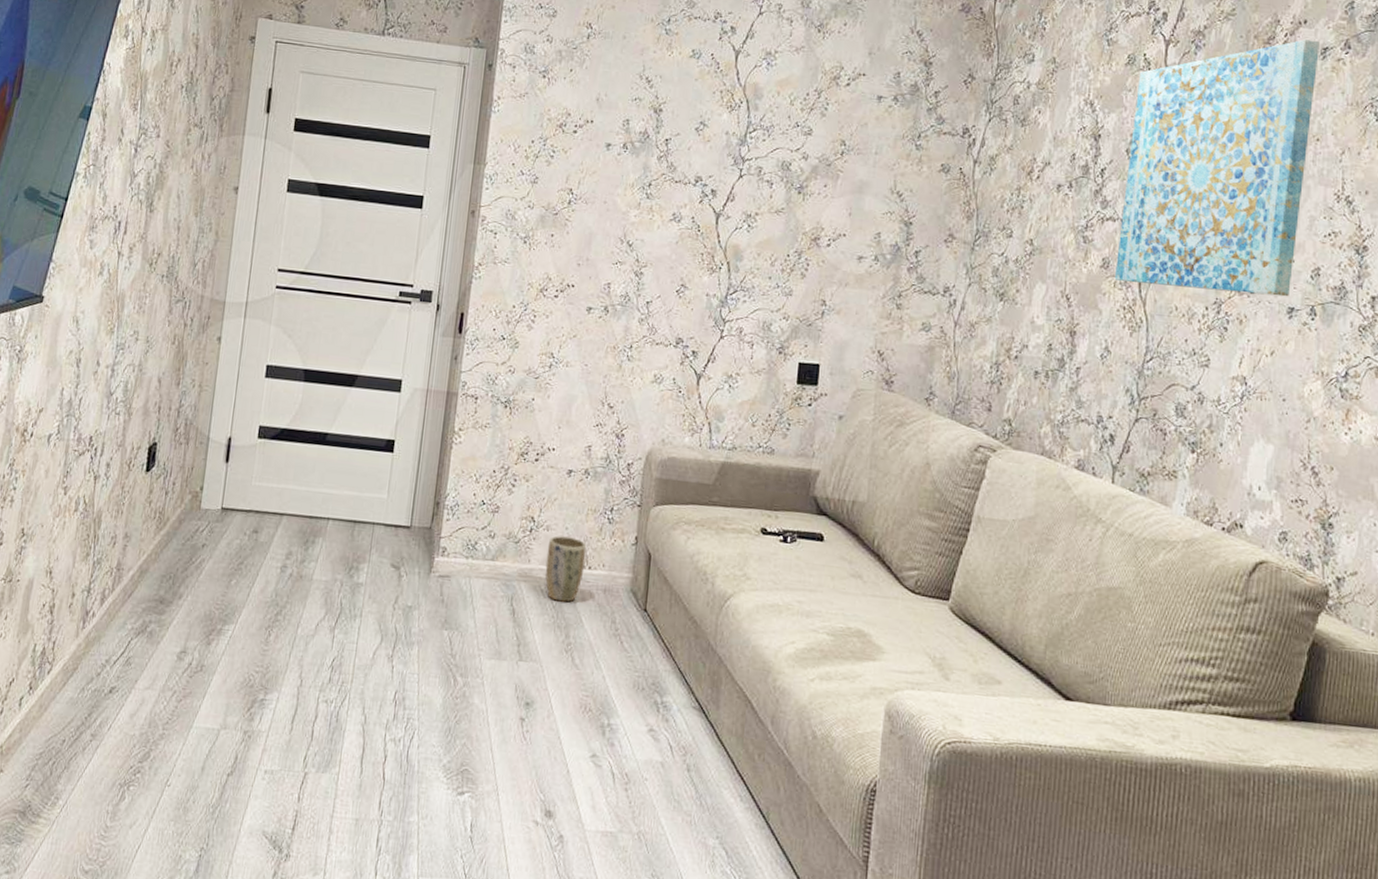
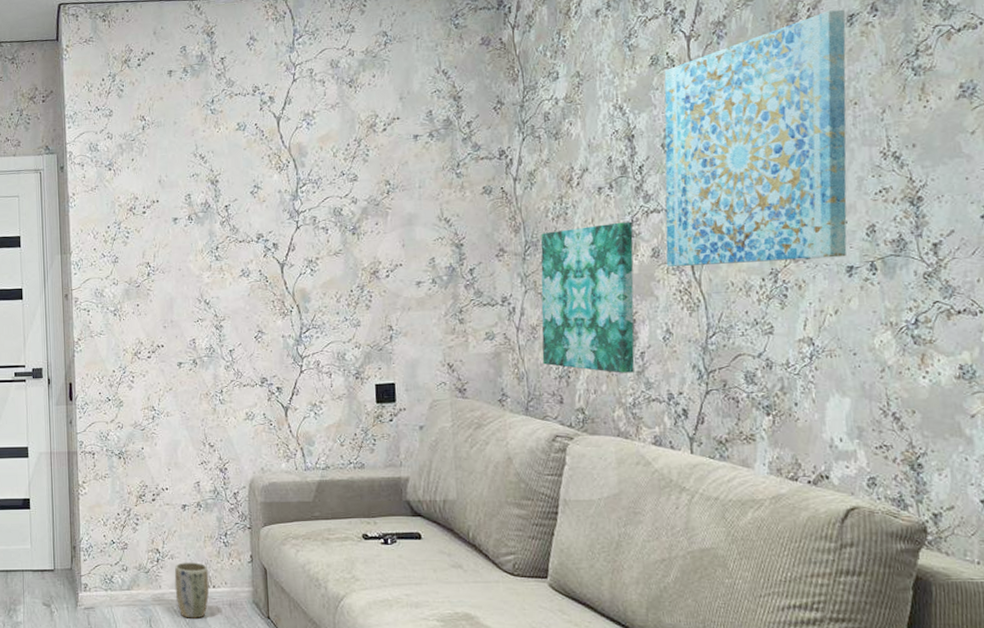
wall art: none [976,223,1086,389] -> present [540,221,635,373]

